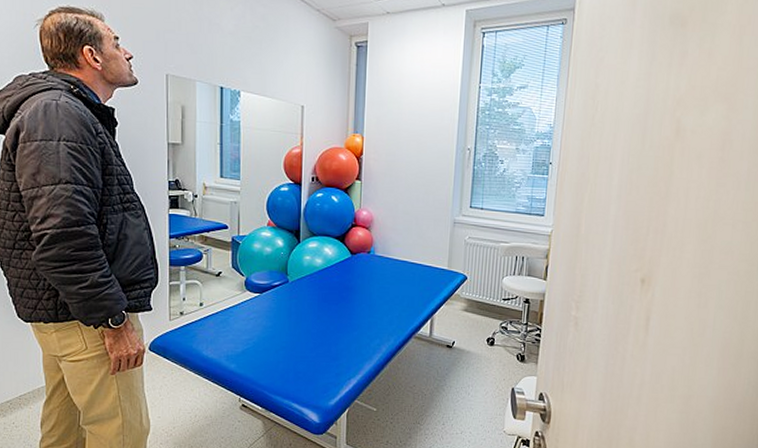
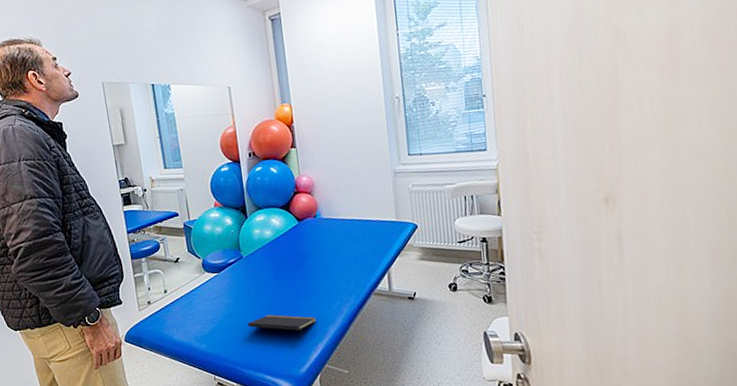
notepad: none [283,343,354,372] -> present [247,314,317,339]

